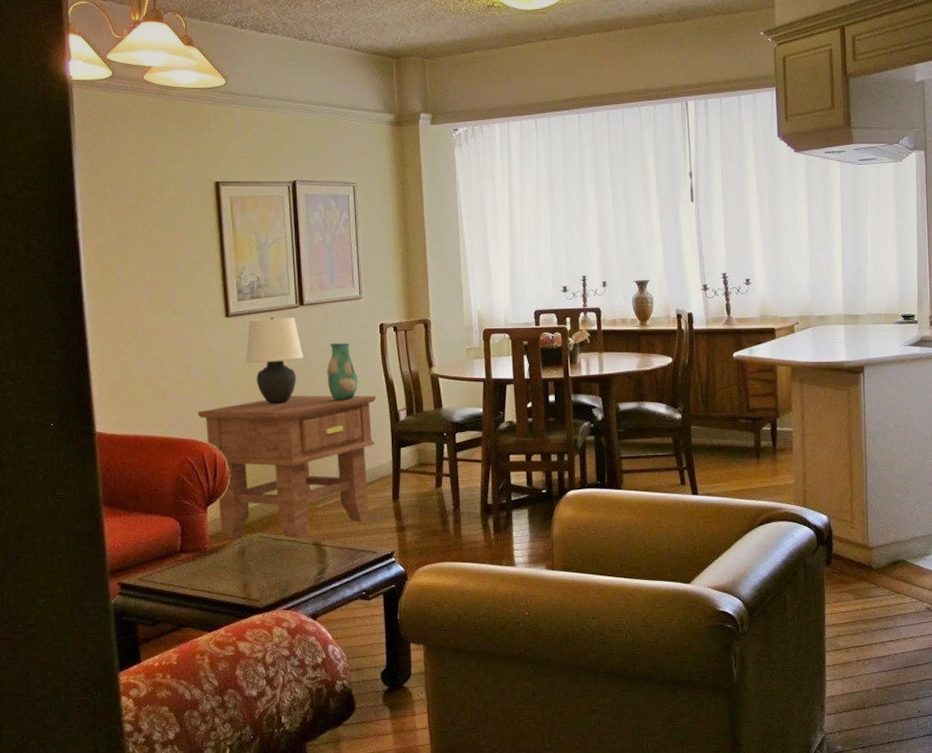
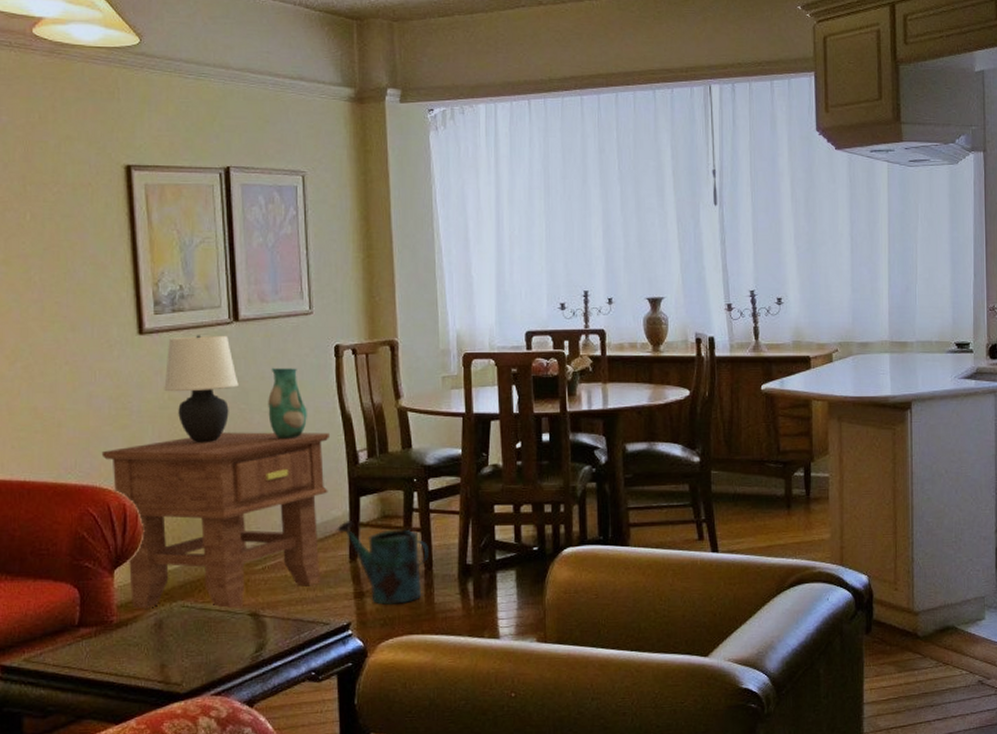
watering can: none [382,468,458,537] -> present [337,521,430,604]

